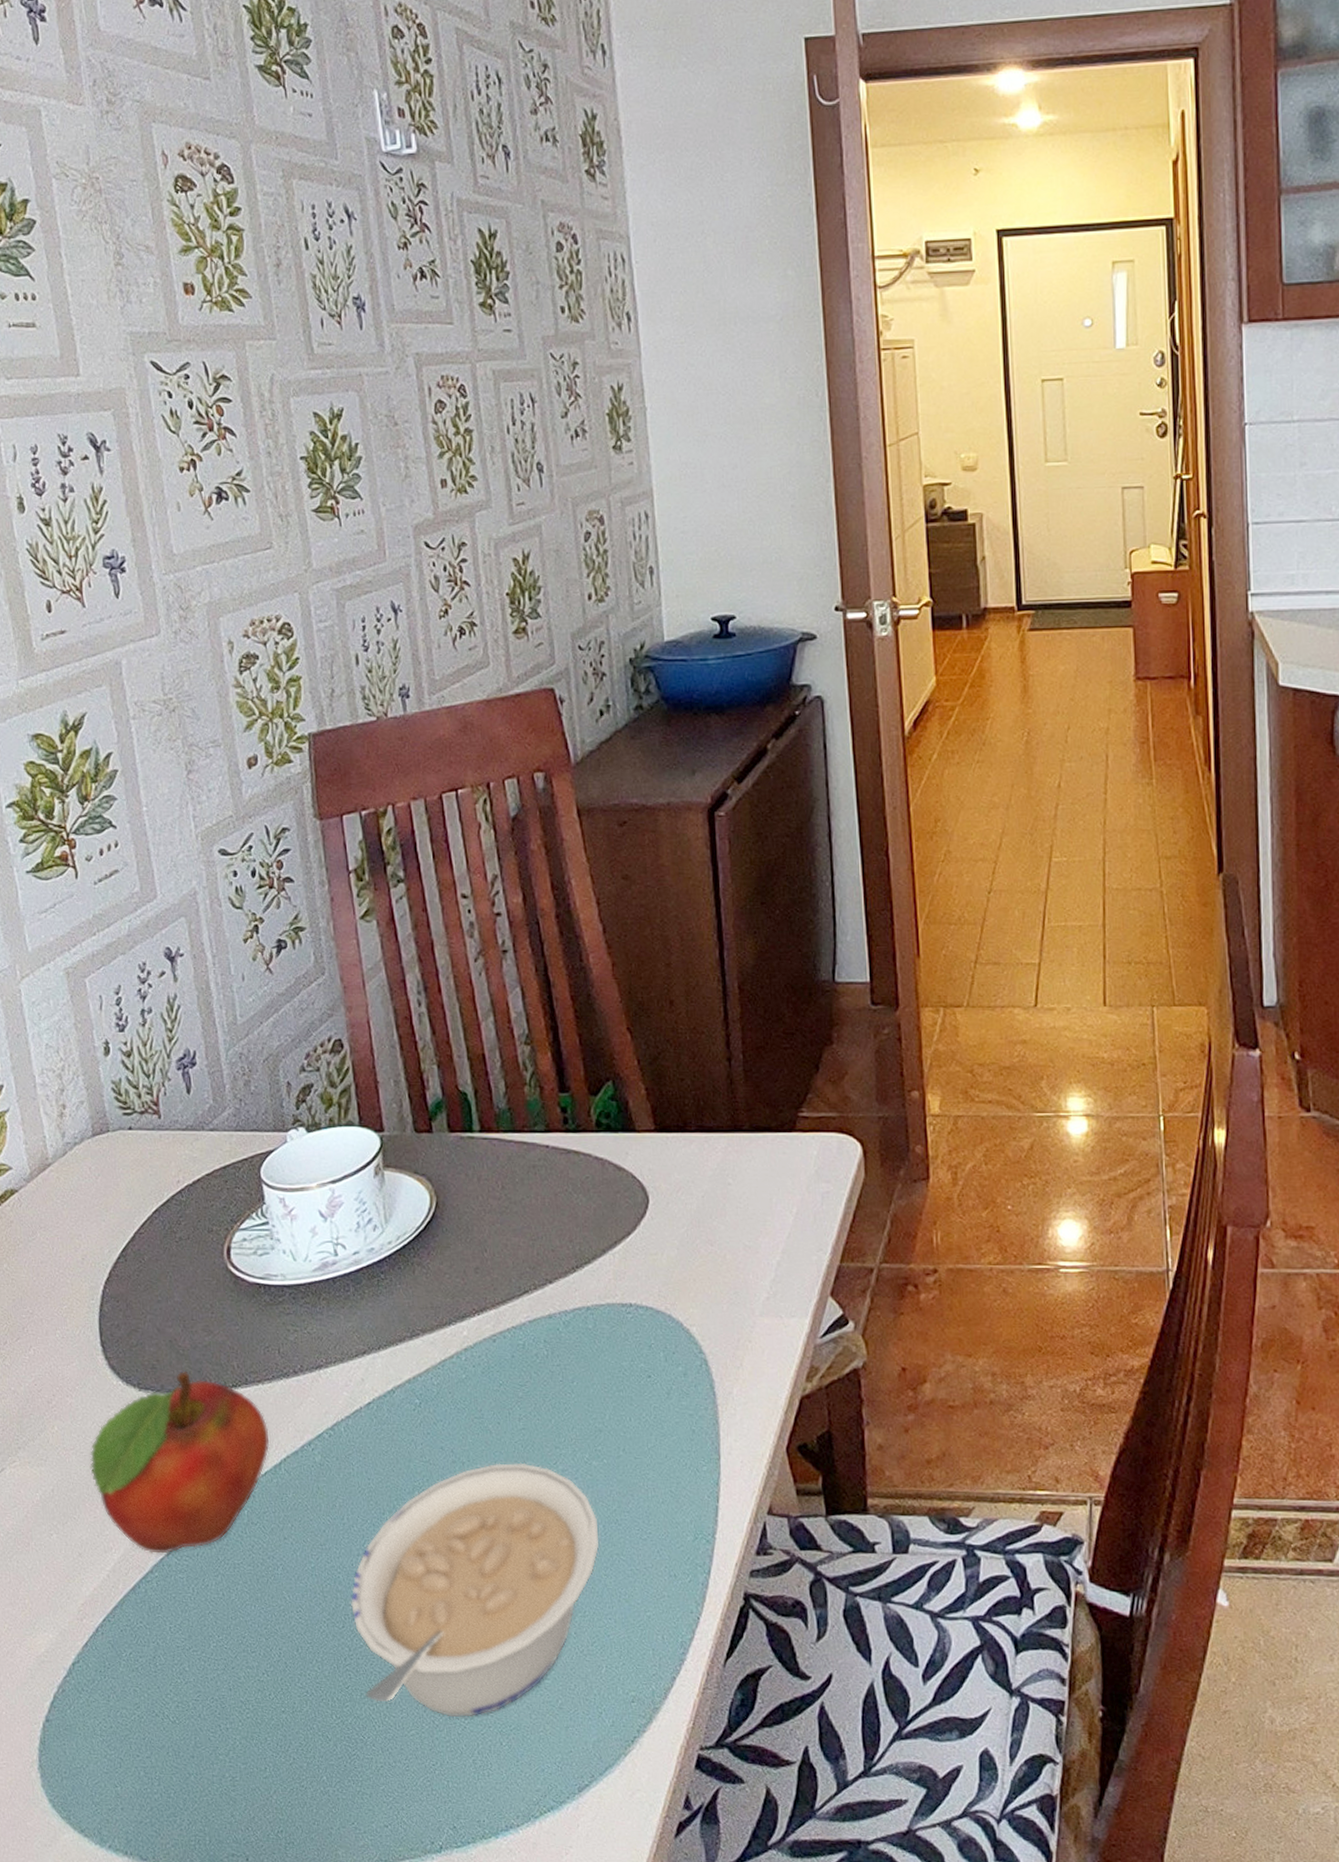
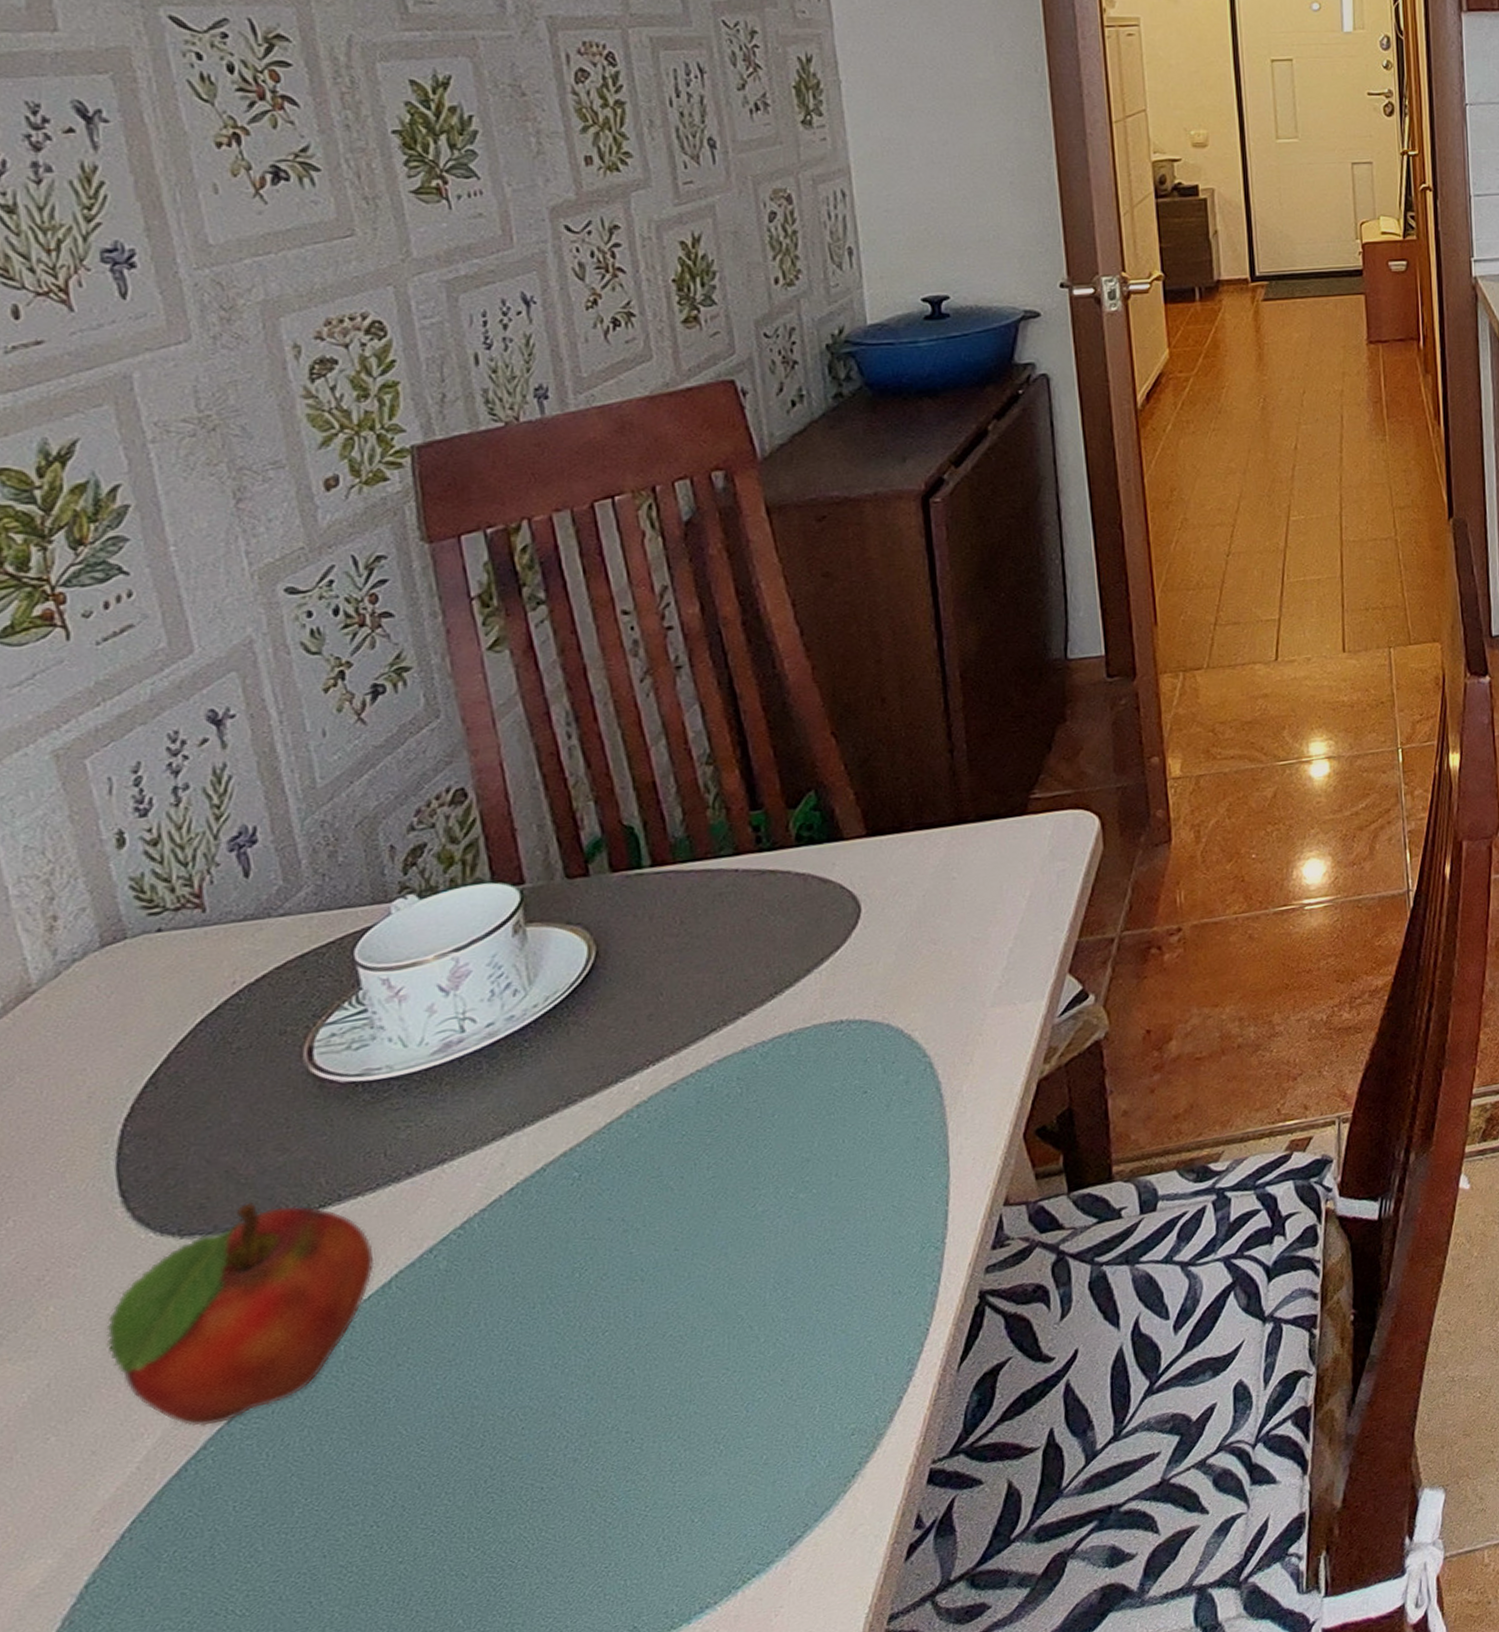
legume: present [350,1462,600,1717] -> none [490,1212,810,1519]

